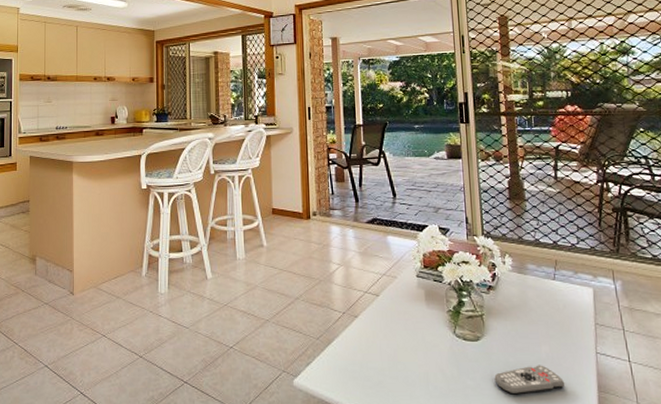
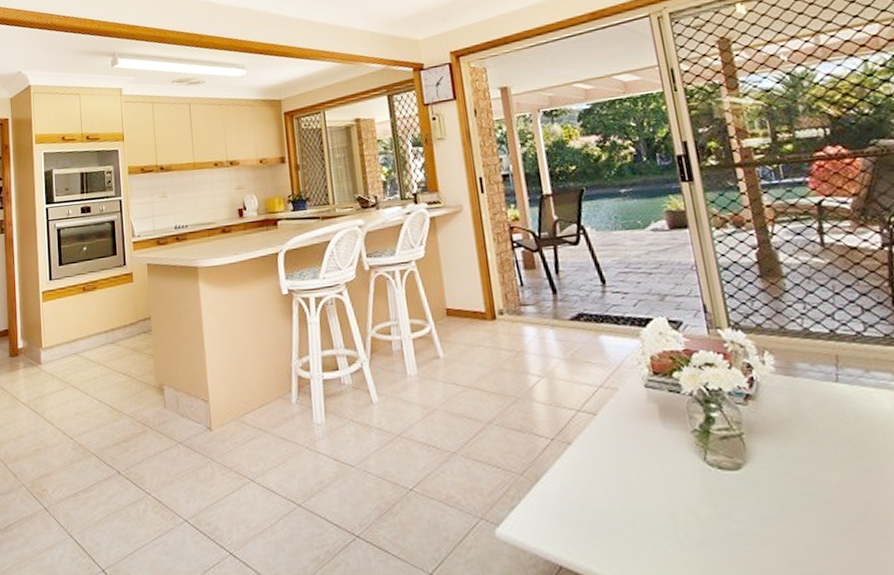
remote control: present [494,365,566,395] -> none [767,499,872,542]

